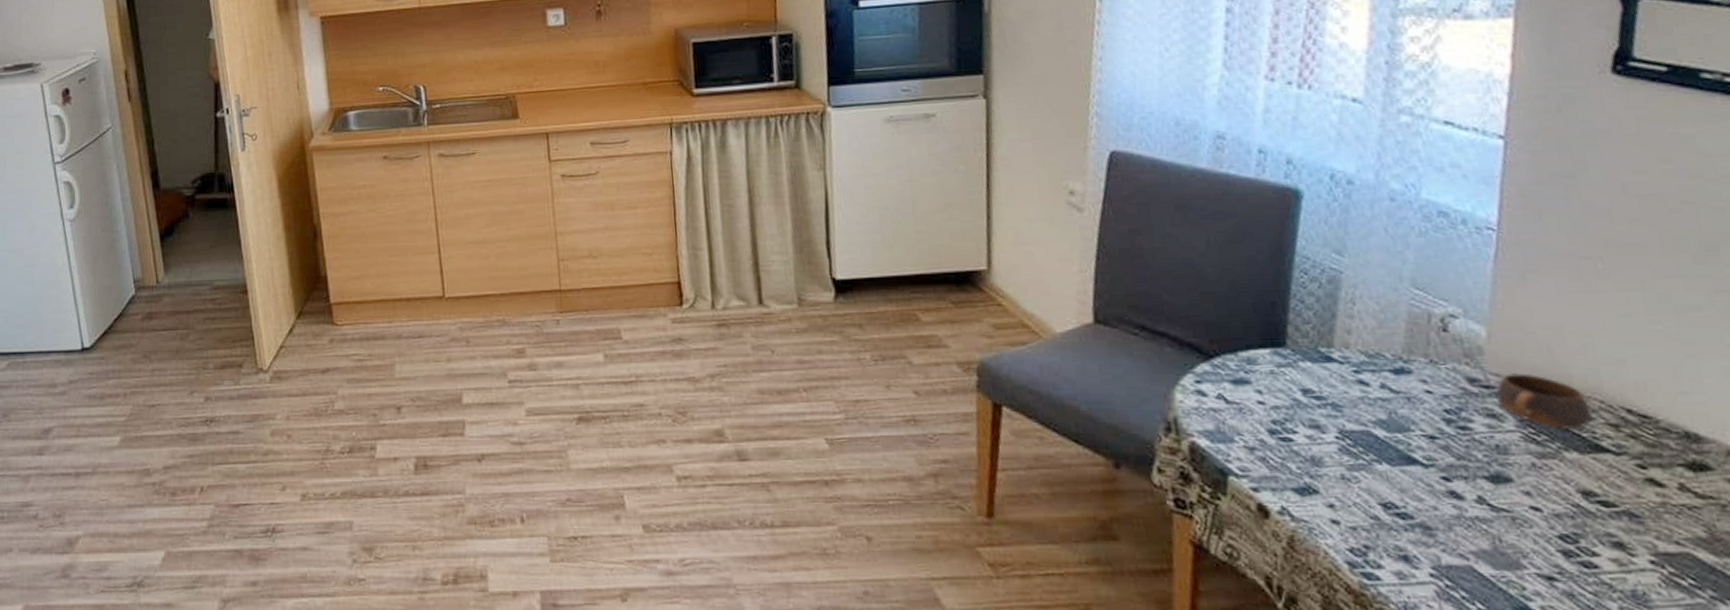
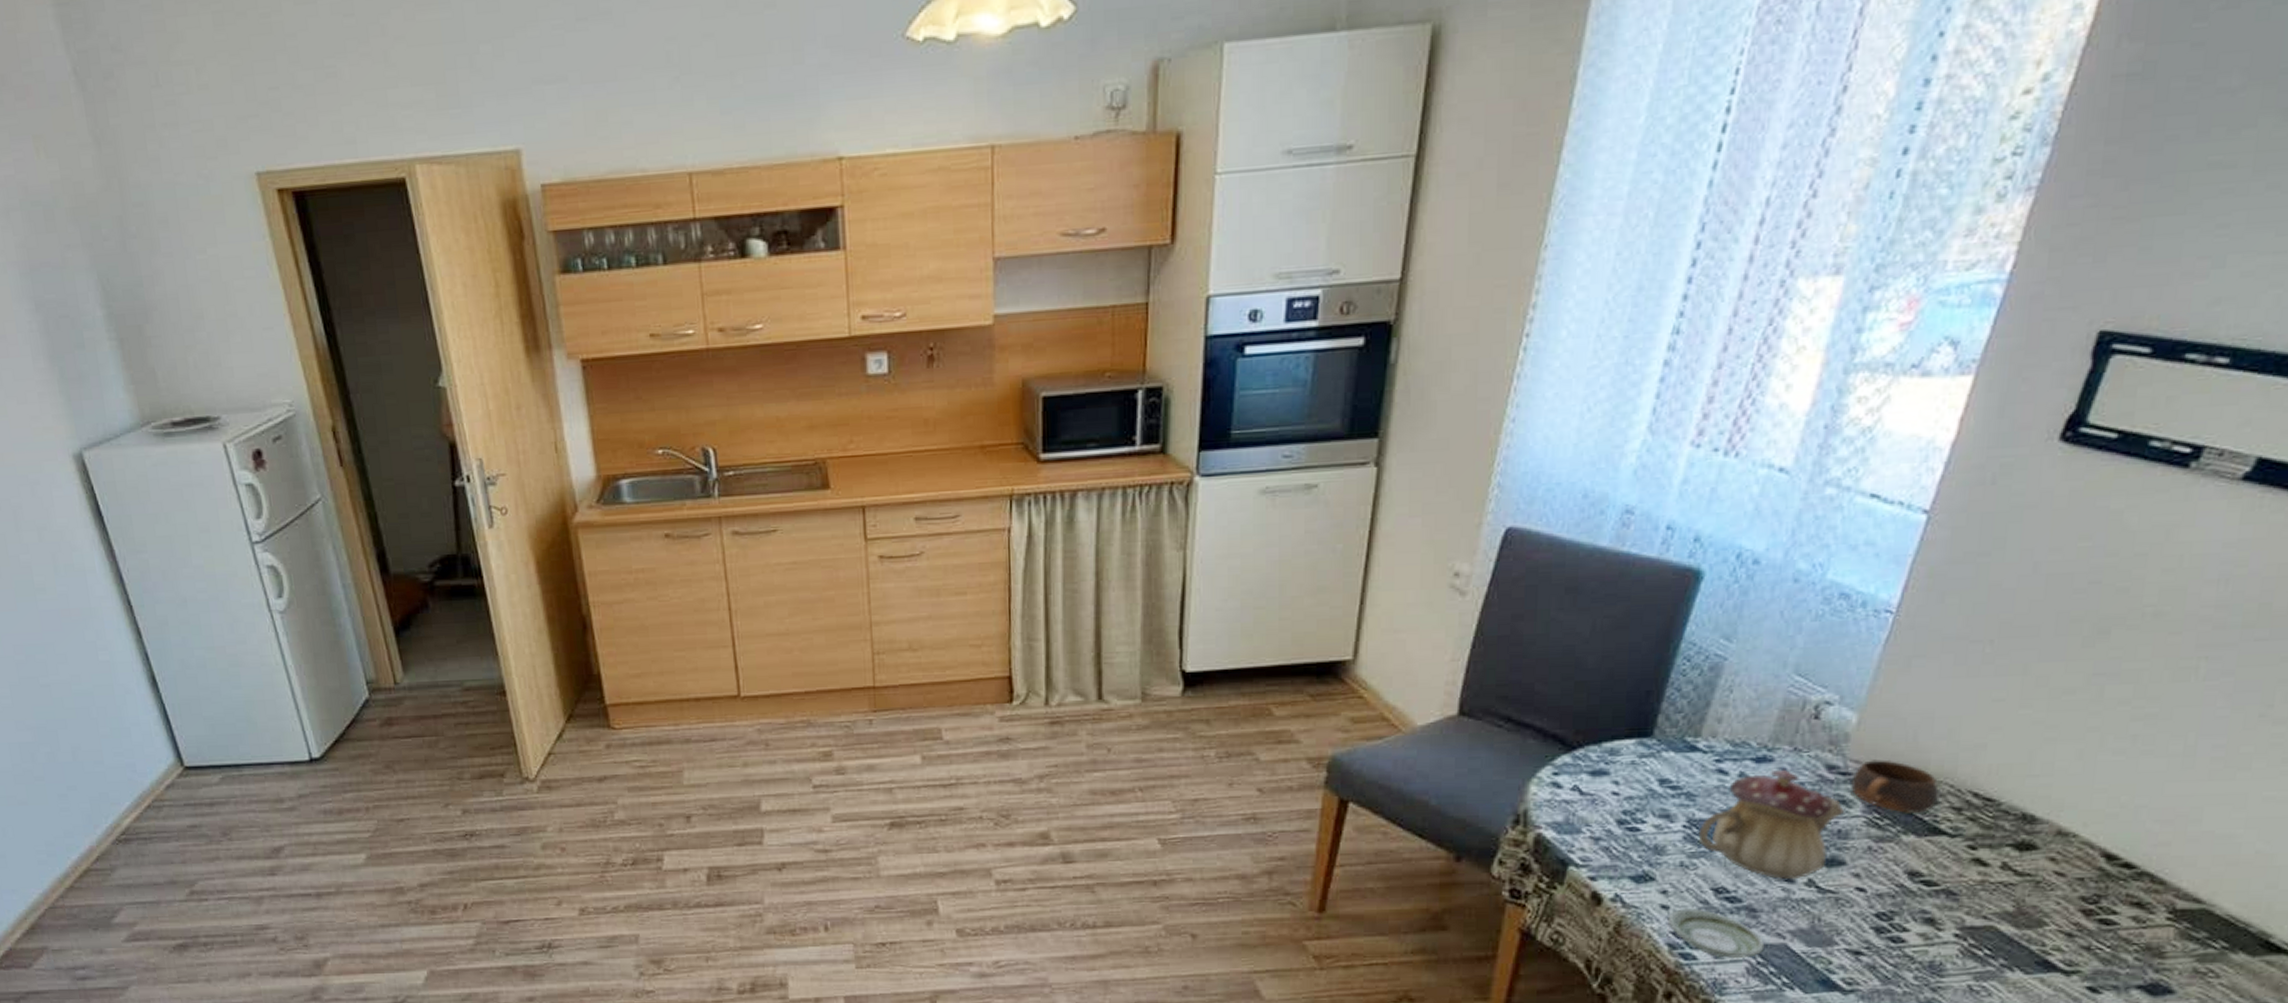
saucer: none [1341,524,1450,581] -> present [1669,908,1765,959]
teapot: none [1352,381,1497,497] -> present [1698,769,1844,880]

